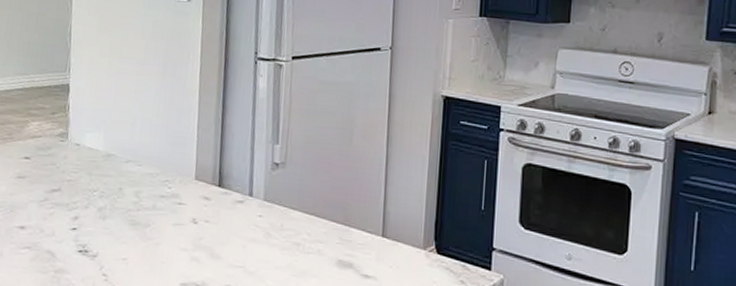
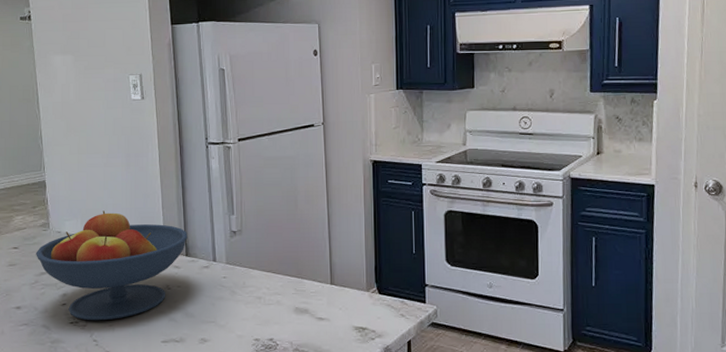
fruit bowl: none [49,124,223,253] -> present [36,210,188,321]

